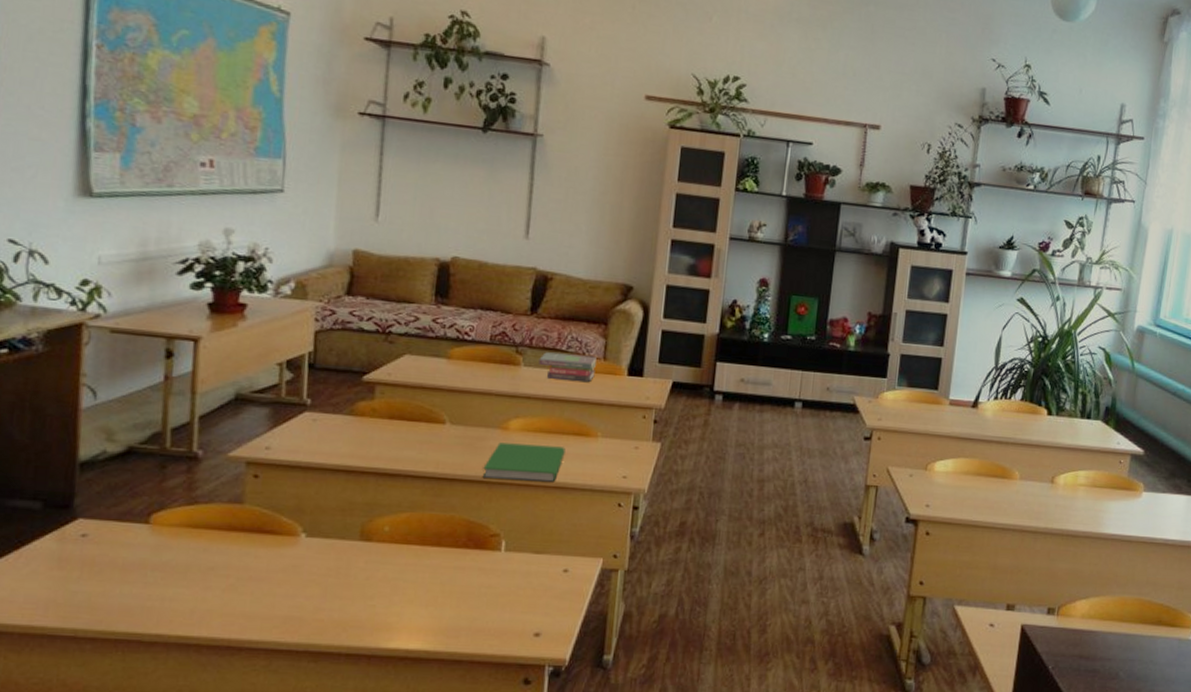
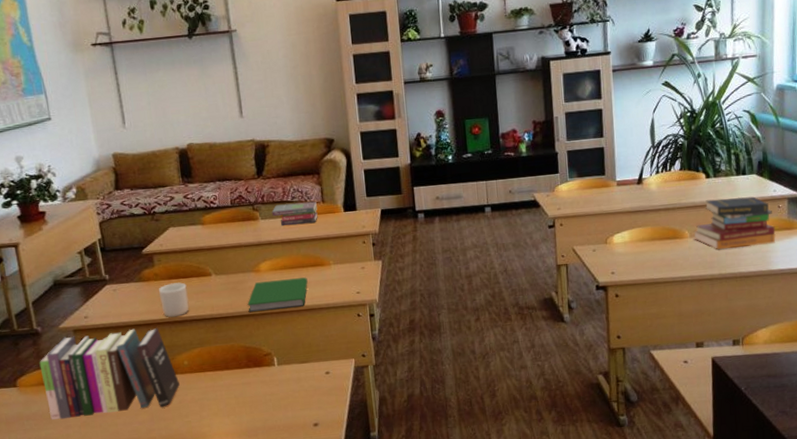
books: none [186,469,372,581] -> present [39,327,180,420]
mug: none [371,424,411,468] -> present [158,282,190,318]
books: none [1023,440,1113,503] -> present [693,196,776,249]

